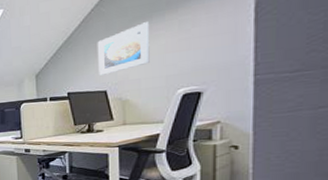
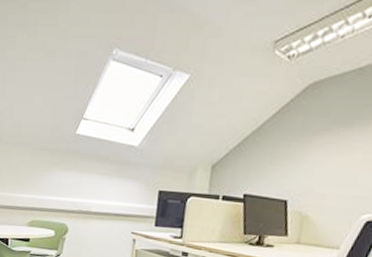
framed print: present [97,21,150,76] -> none [283,129,351,182]

